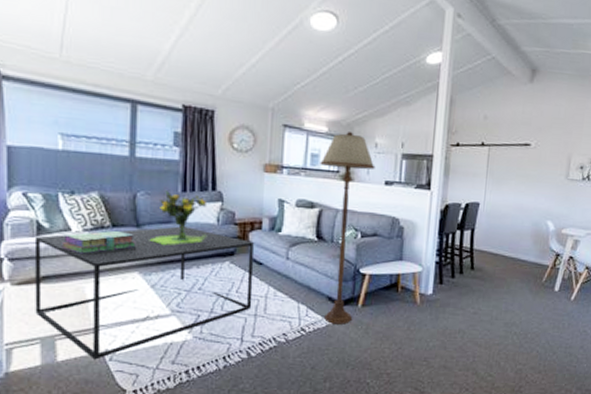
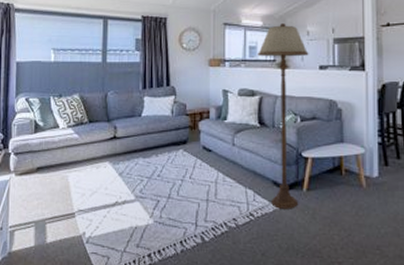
coffee table: present [34,226,254,360] -> none [31,119,204,242]
stack of books: present [61,230,136,254] -> none [52,125,107,147]
bouquet: present [149,191,208,245] -> none [117,89,164,137]

